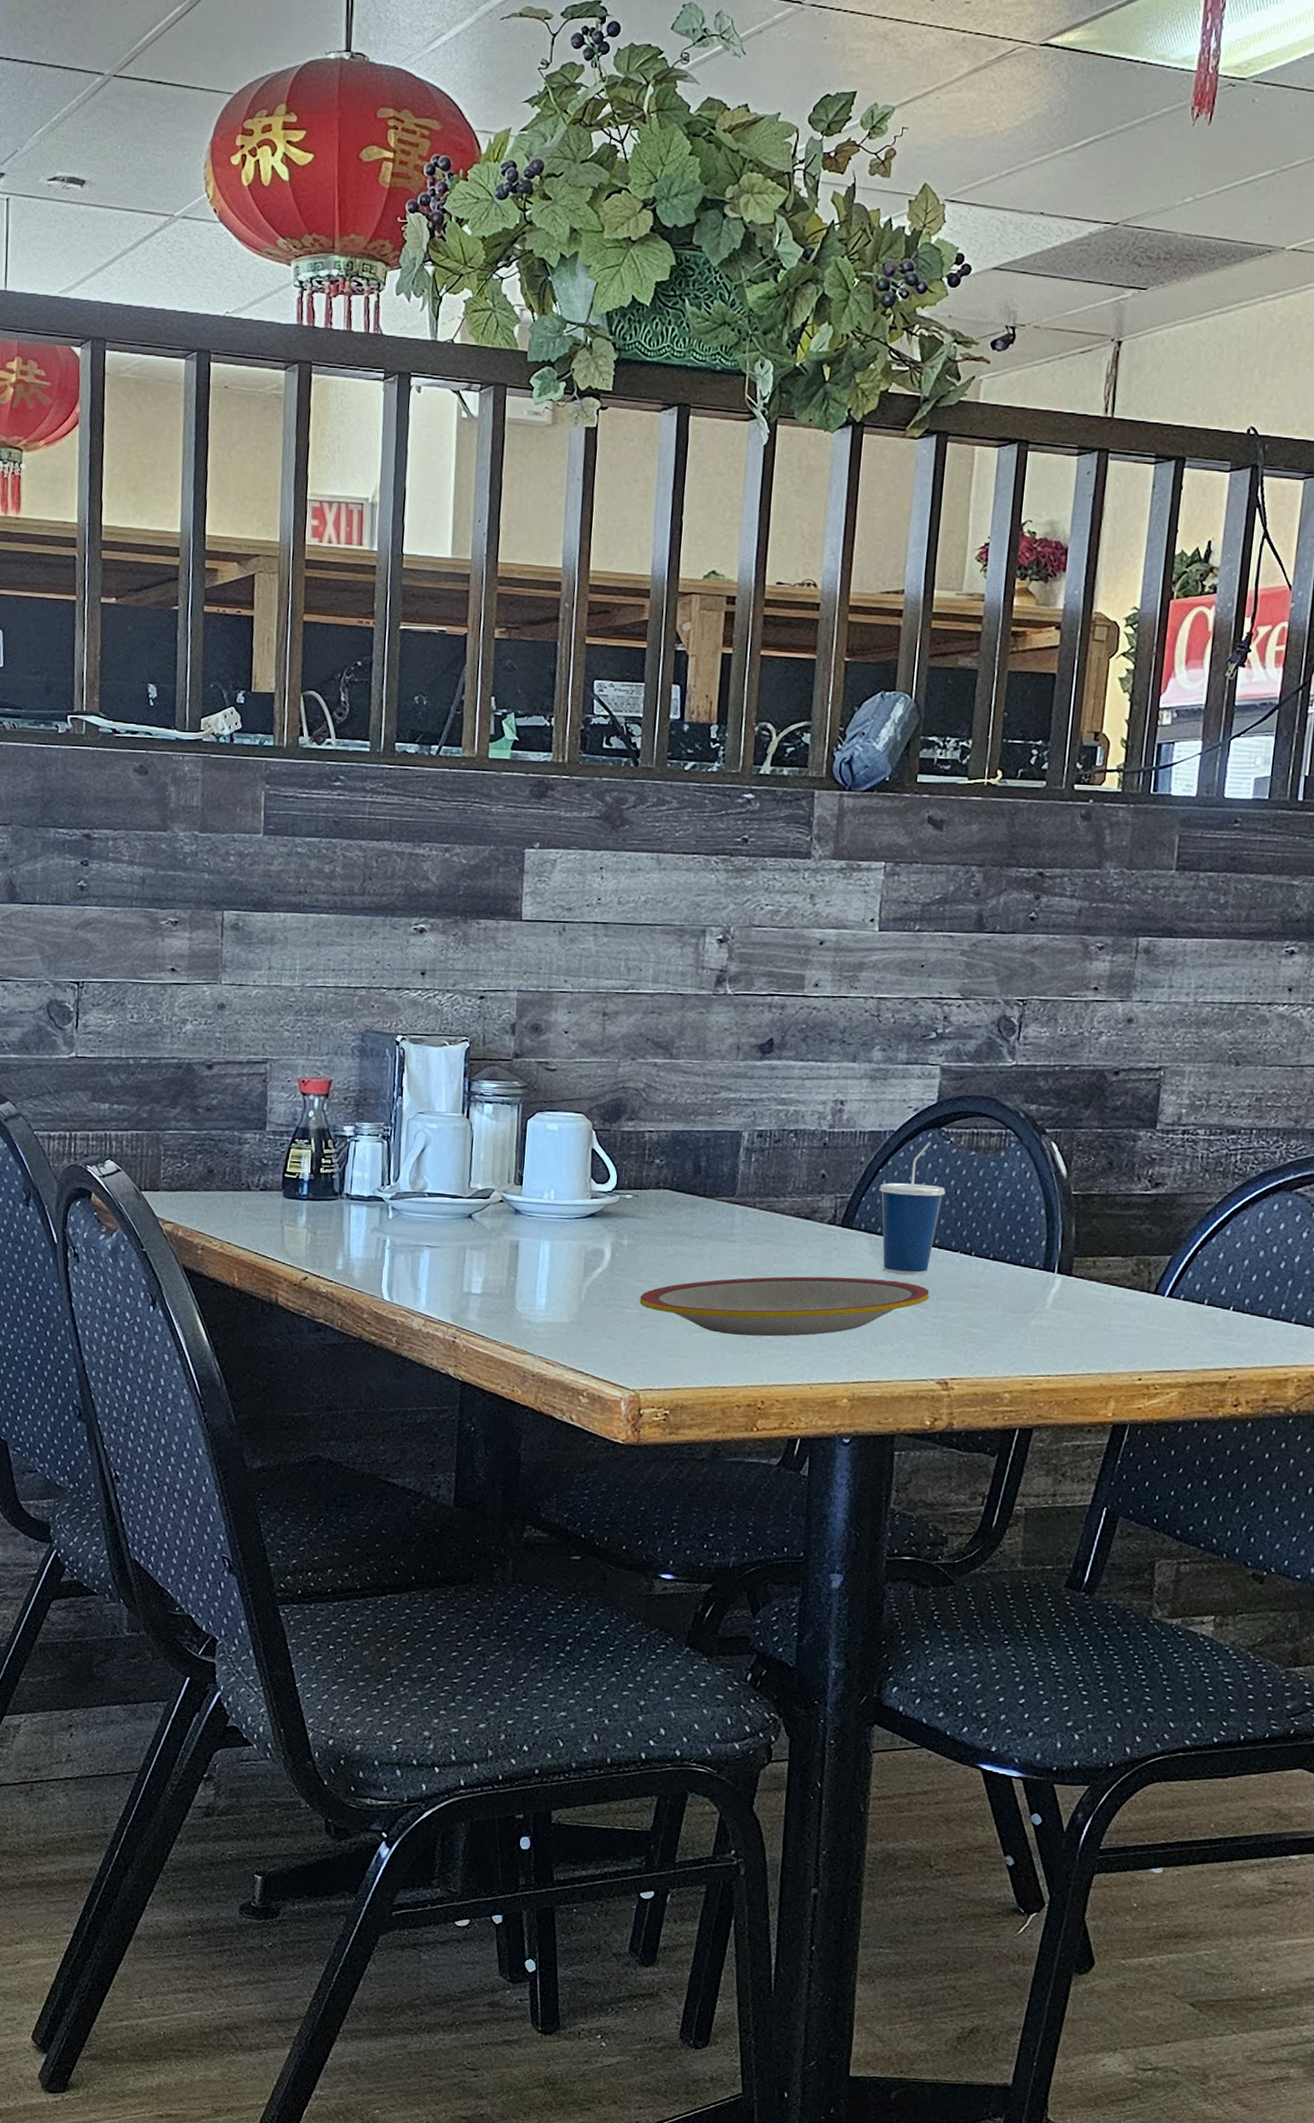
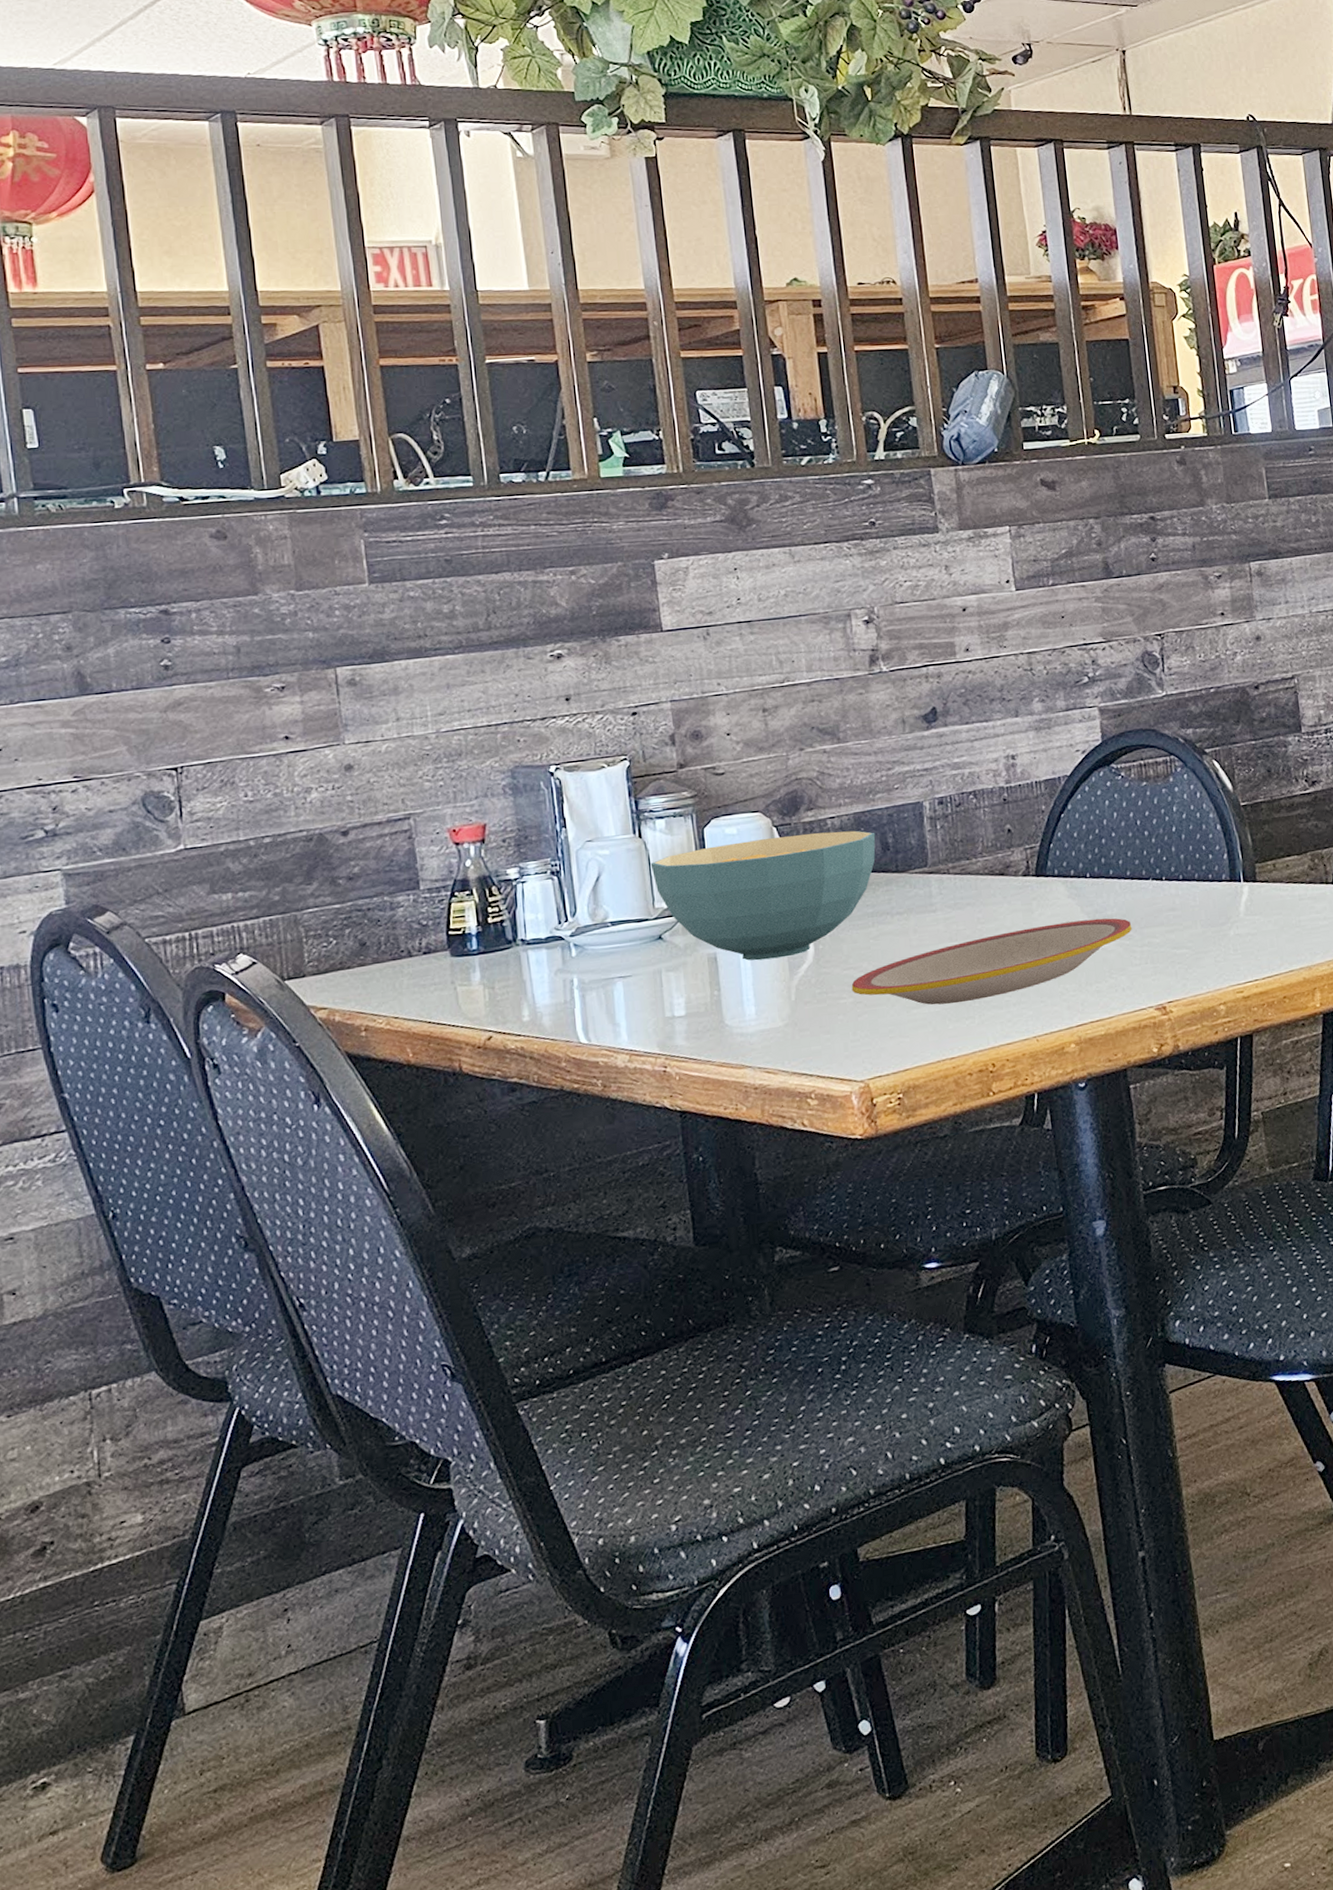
cereal bowl: none [472,1138,690,1258] -> present [650,830,876,961]
cup: present [879,1142,946,1275] -> none [1064,780,1127,912]

